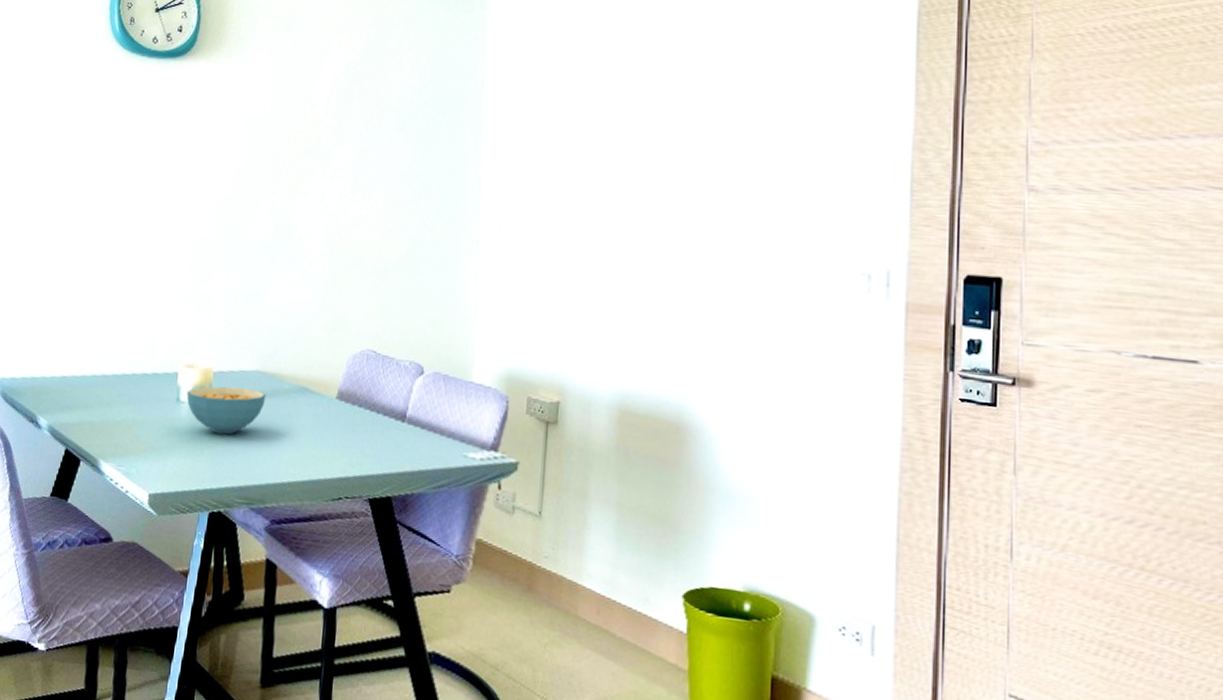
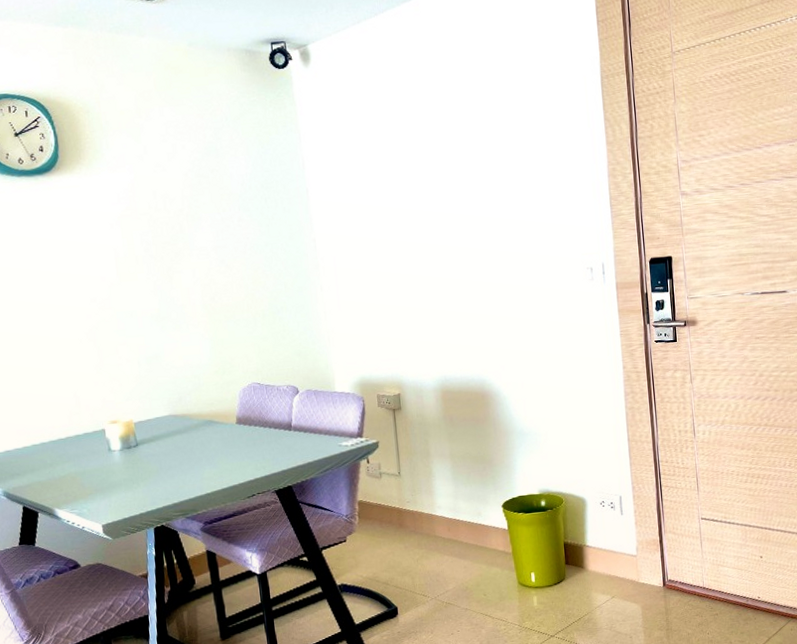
cereal bowl: present [186,386,266,435] -> none [116,429,181,469]

